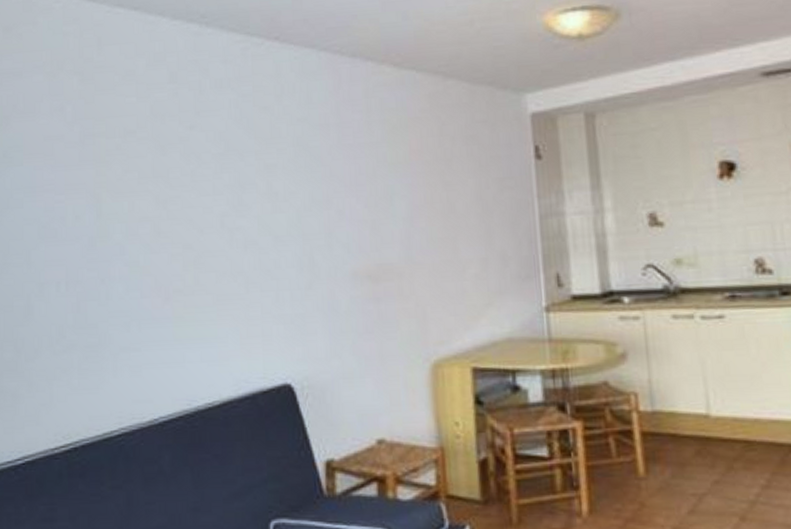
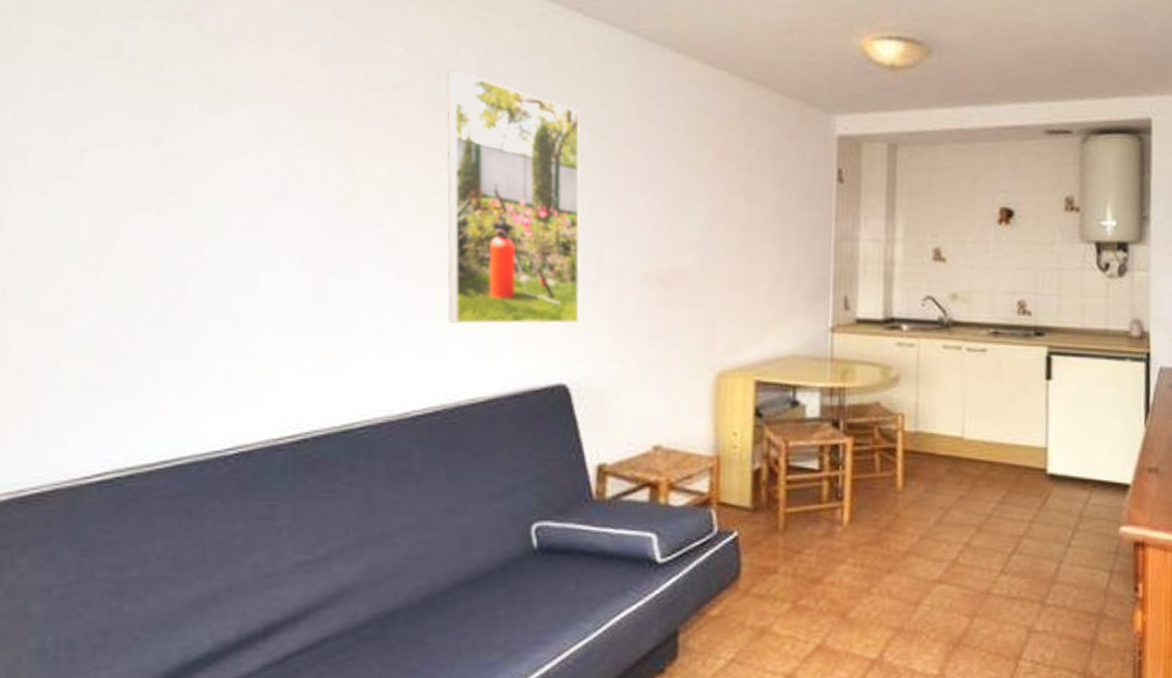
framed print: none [170,109,298,335] -> present [447,69,581,325]

